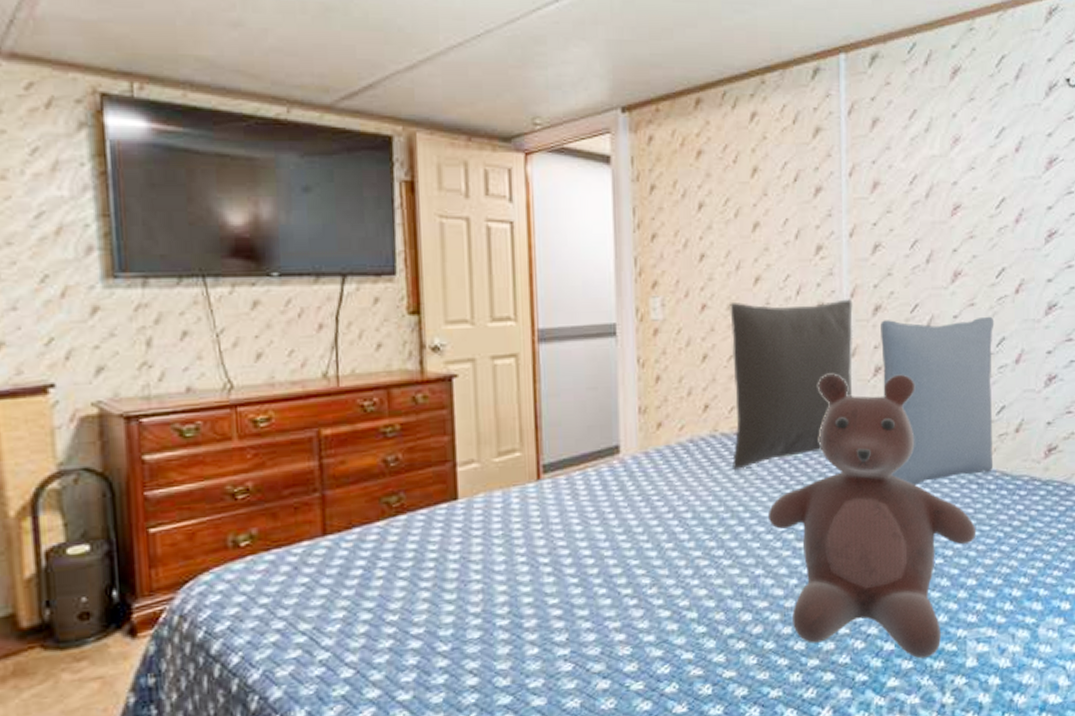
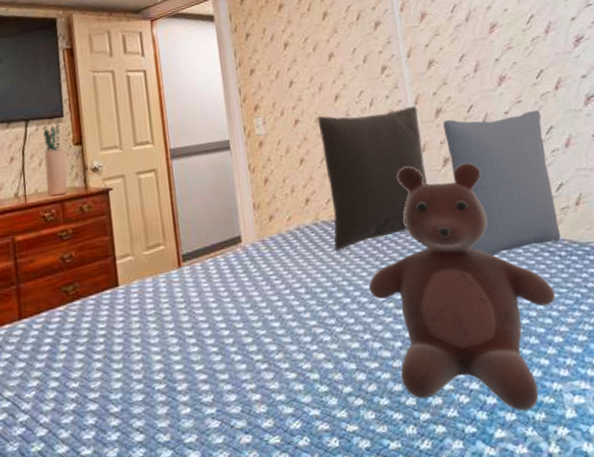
vase: none [364,275,397,380] -> present [42,118,68,197]

